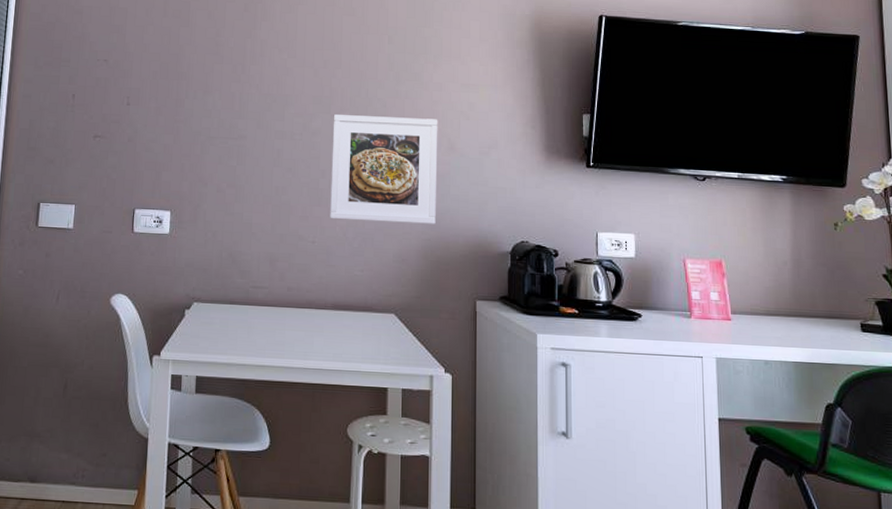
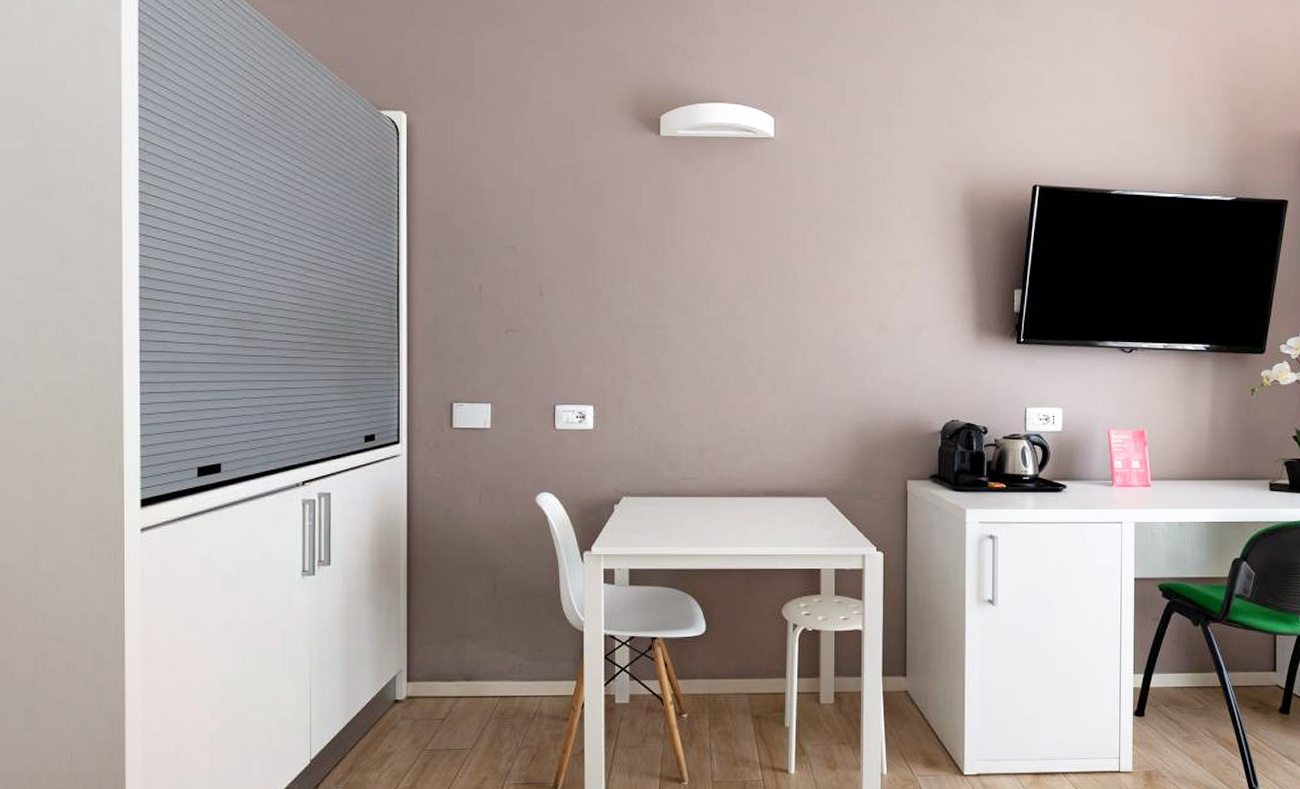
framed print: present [330,114,438,224] -> none [759,298,869,407]

